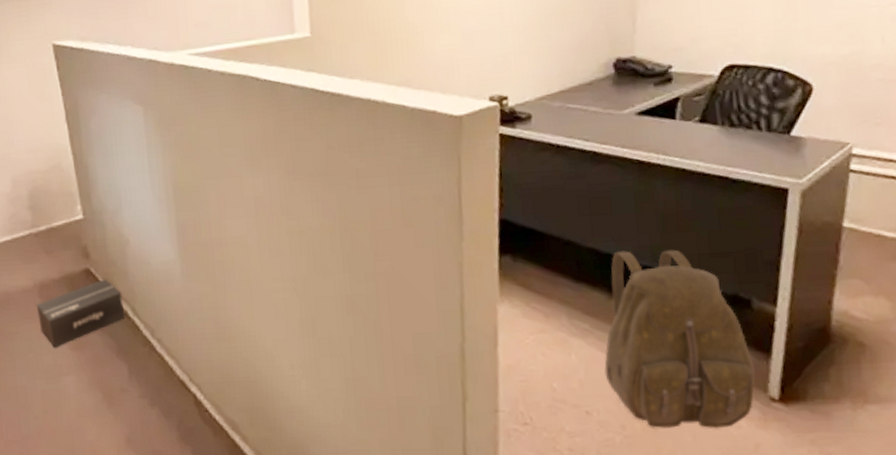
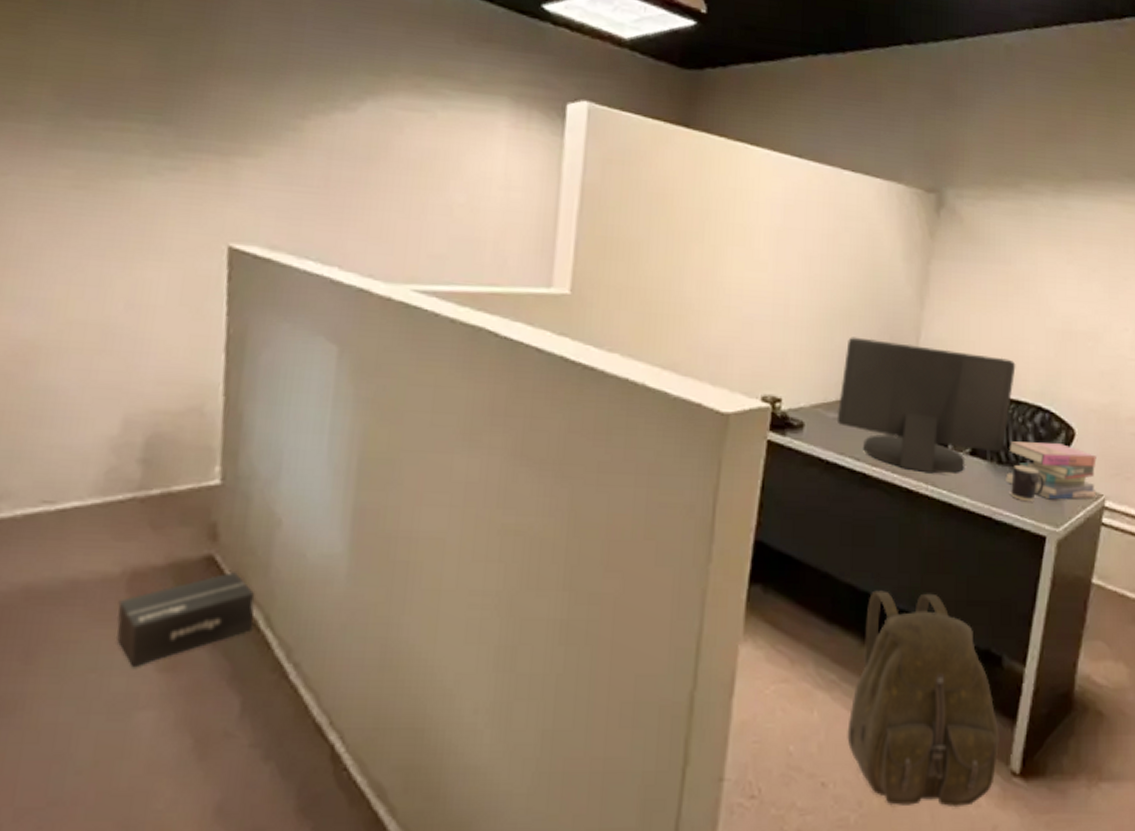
monitor: none [561,26,741,144] -> present [836,337,1016,474]
books: none [739,100,842,154] -> present [1006,441,1097,500]
mug: none [745,125,782,159] -> present [1011,465,1044,502]

